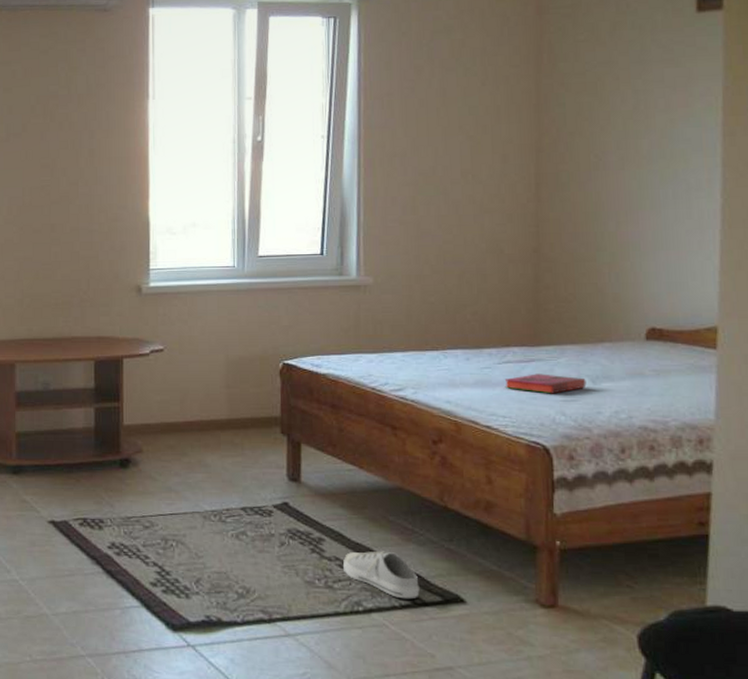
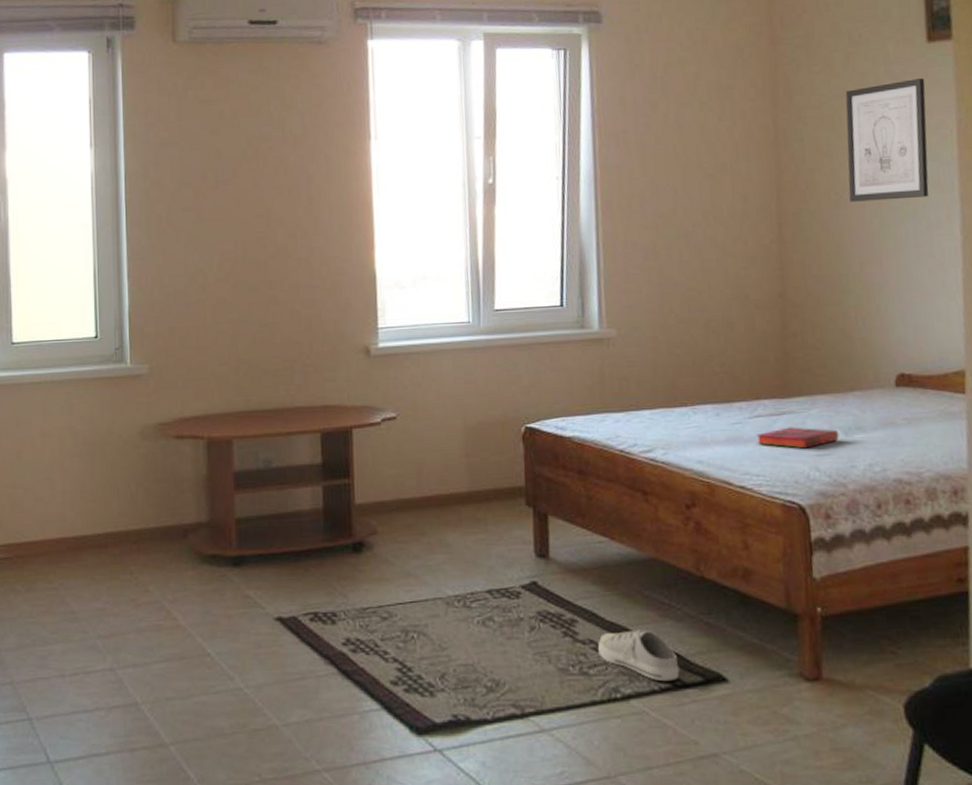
wall art: none [608,46,693,164] -> present [845,77,929,202]

